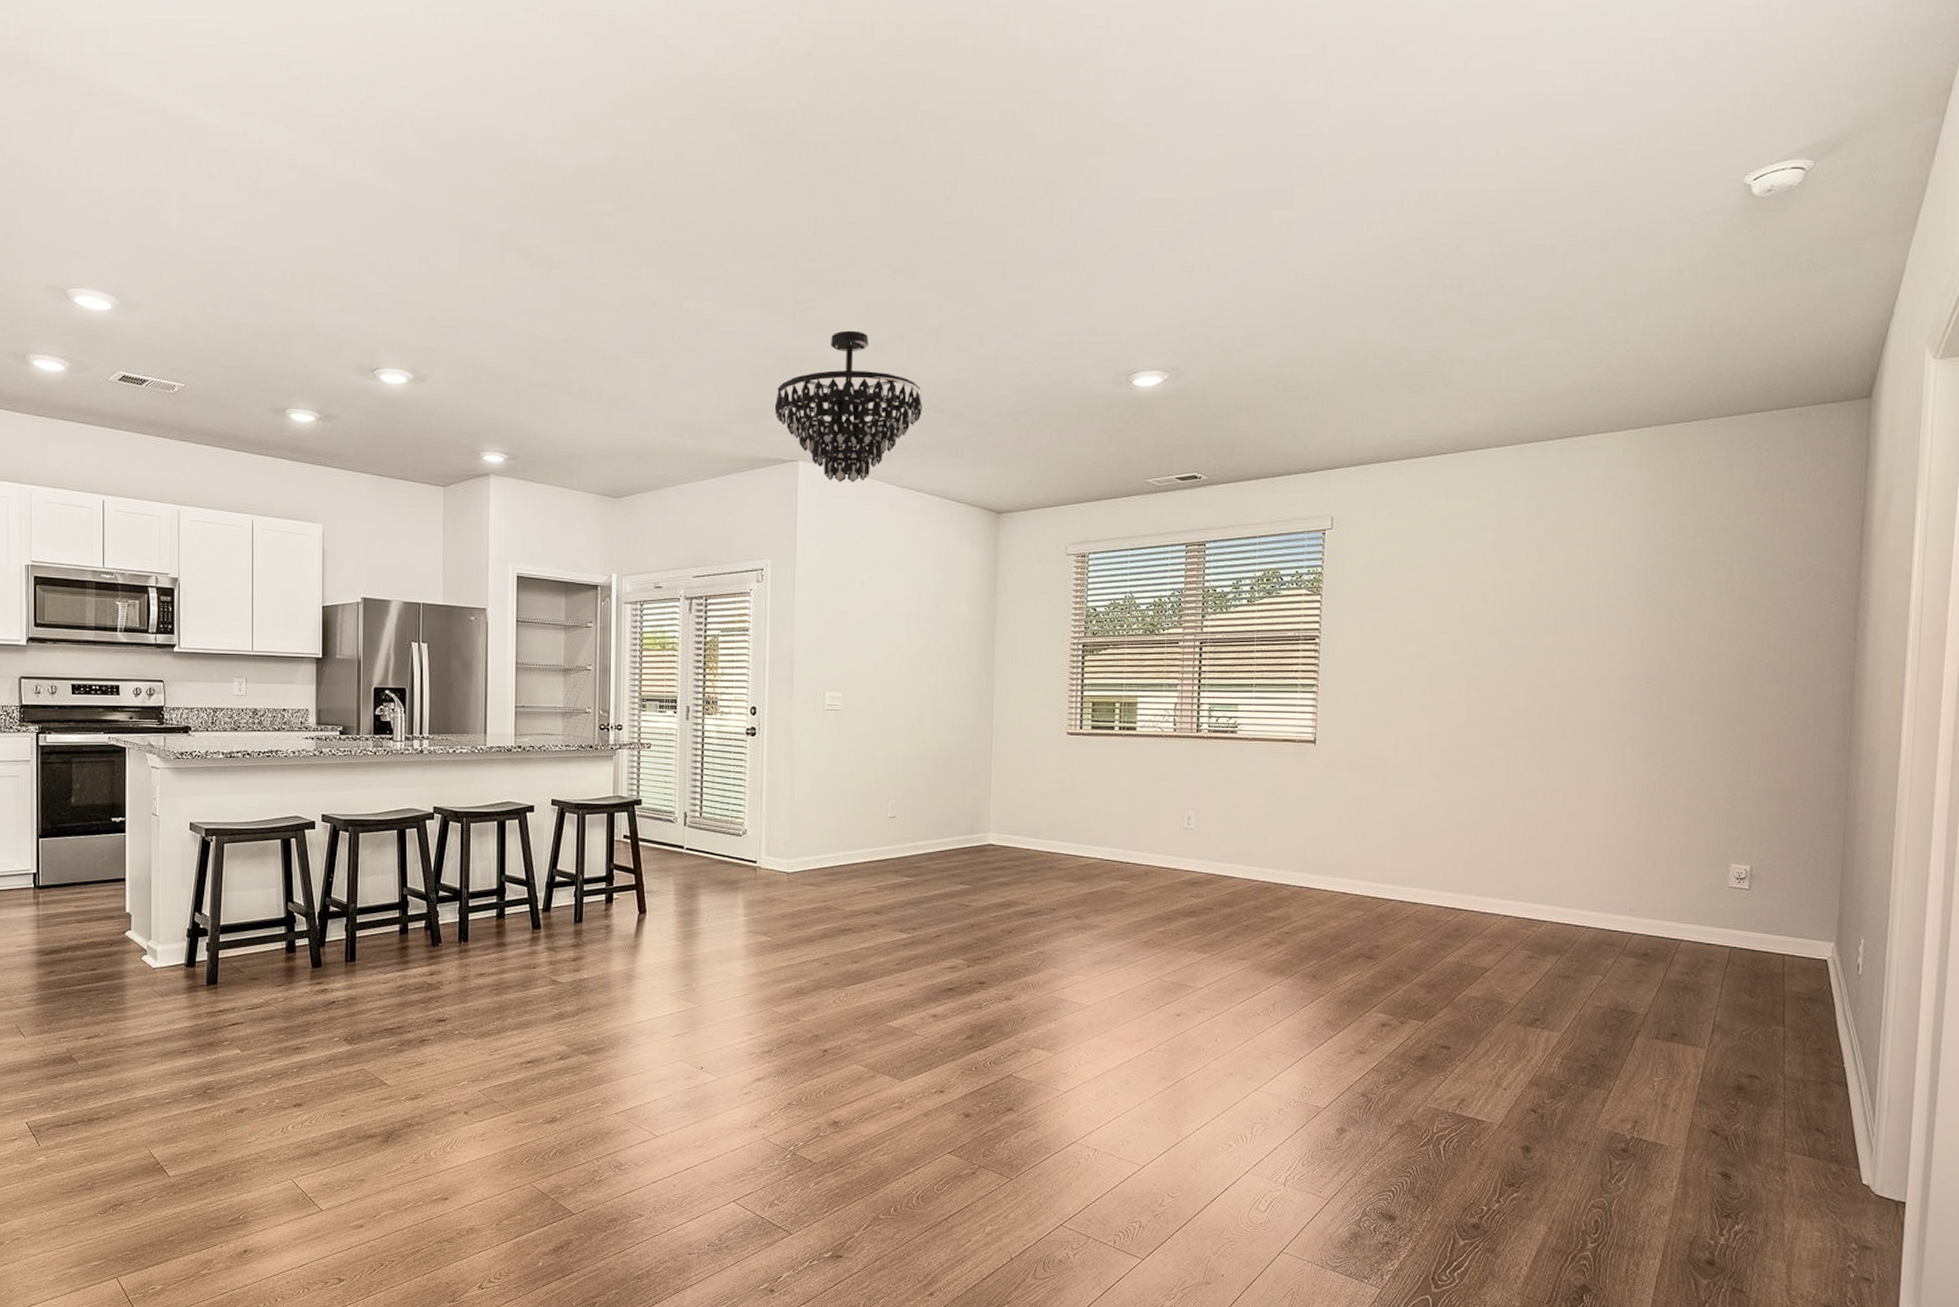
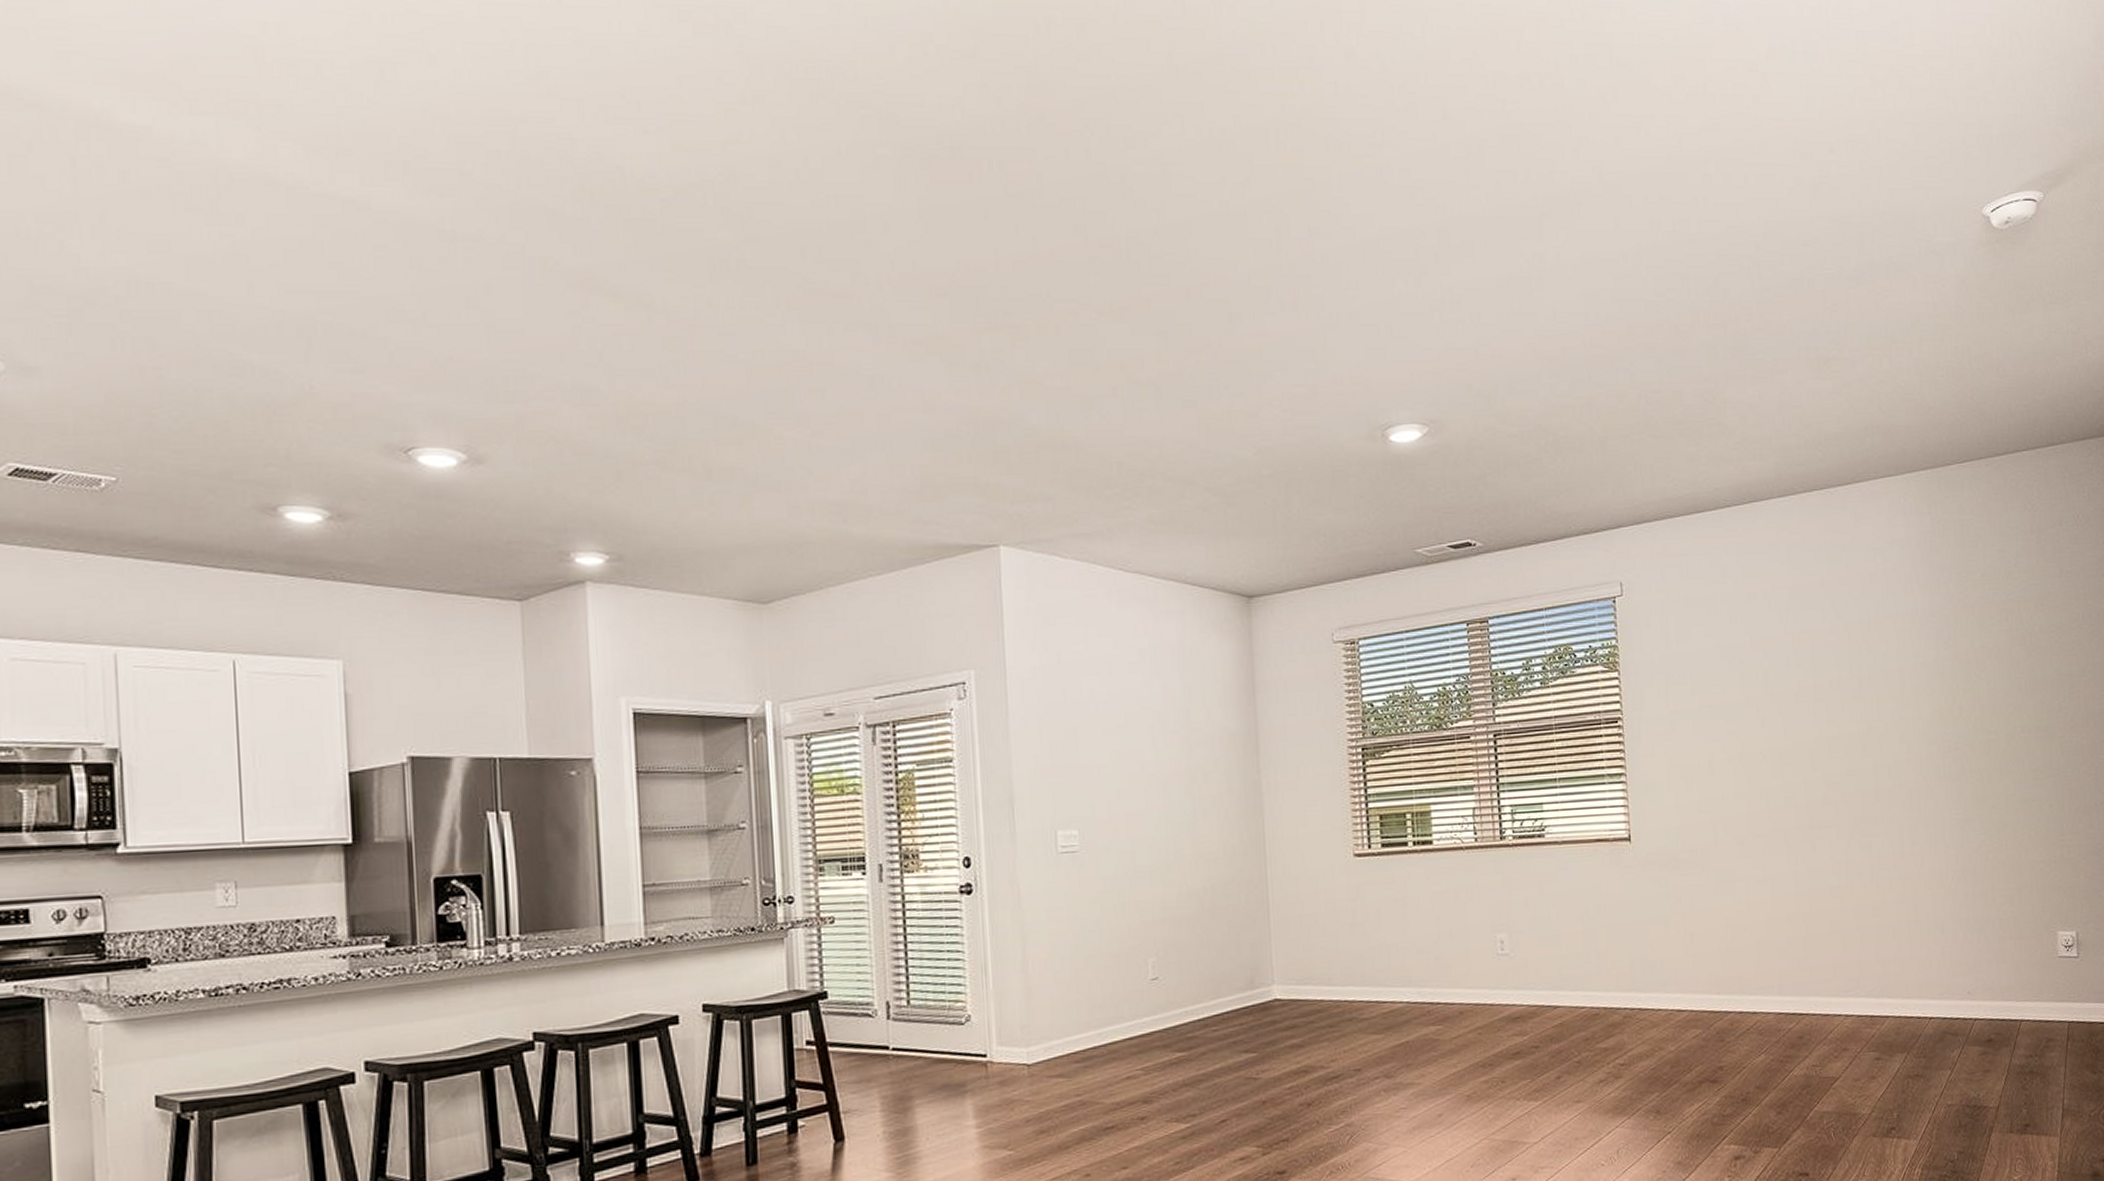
chandelier: present [774,330,922,482] -> none [963,385,1147,570]

